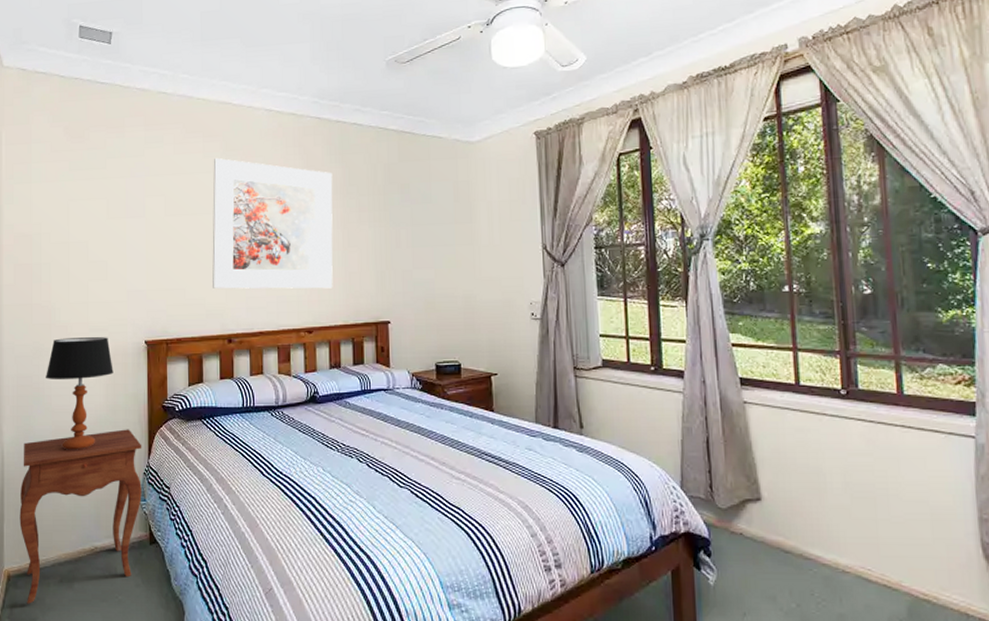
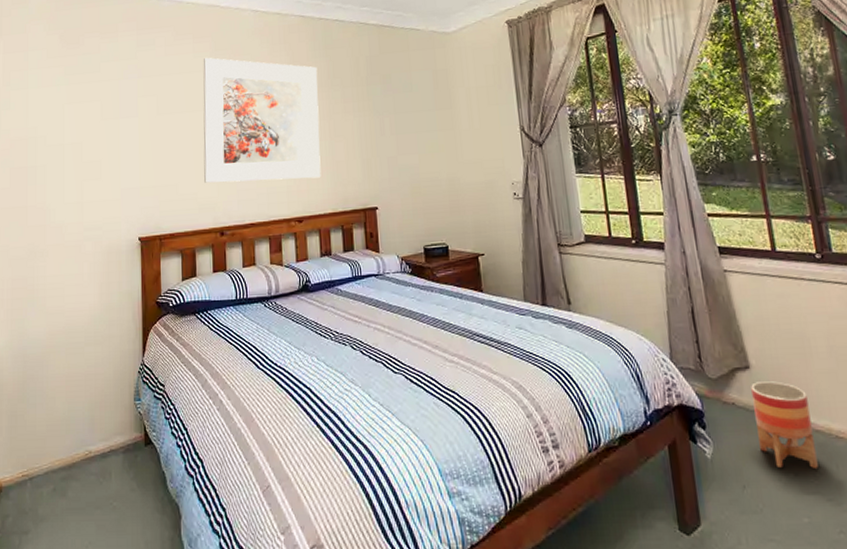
side table: present [19,429,142,604] -> none [12,327,137,516]
table lamp: present [46,337,113,450] -> none [40,236,108,352]
planter: none [761,514,821,602] -> present [751,381,818,470]

